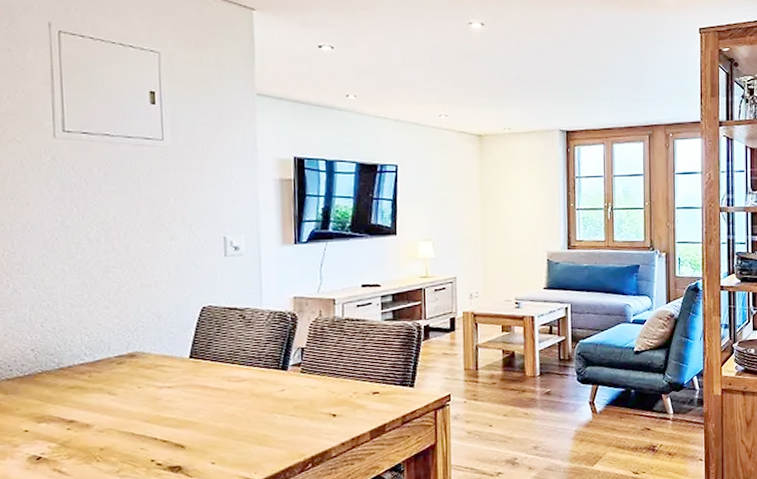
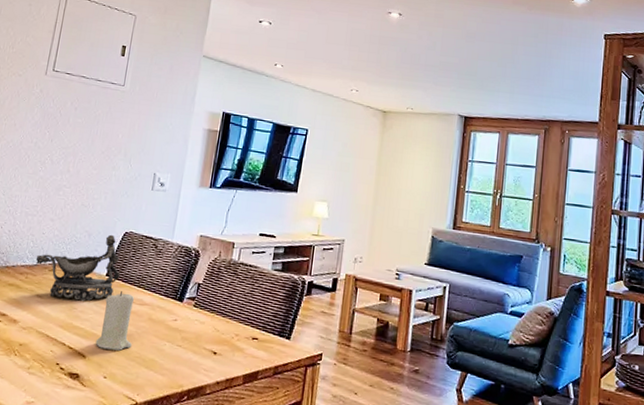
decorative bowl: none [96,312,206,391] -> present [35,234,120,301]
candle: none [193,371,237,435] -> present [95,291,134,351]

